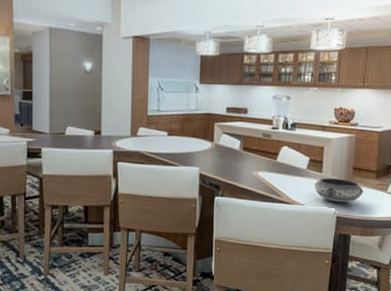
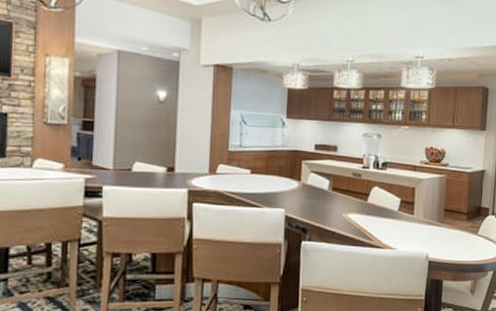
bowl: present [314,178,365,203] -> none [406,220,456,246]

